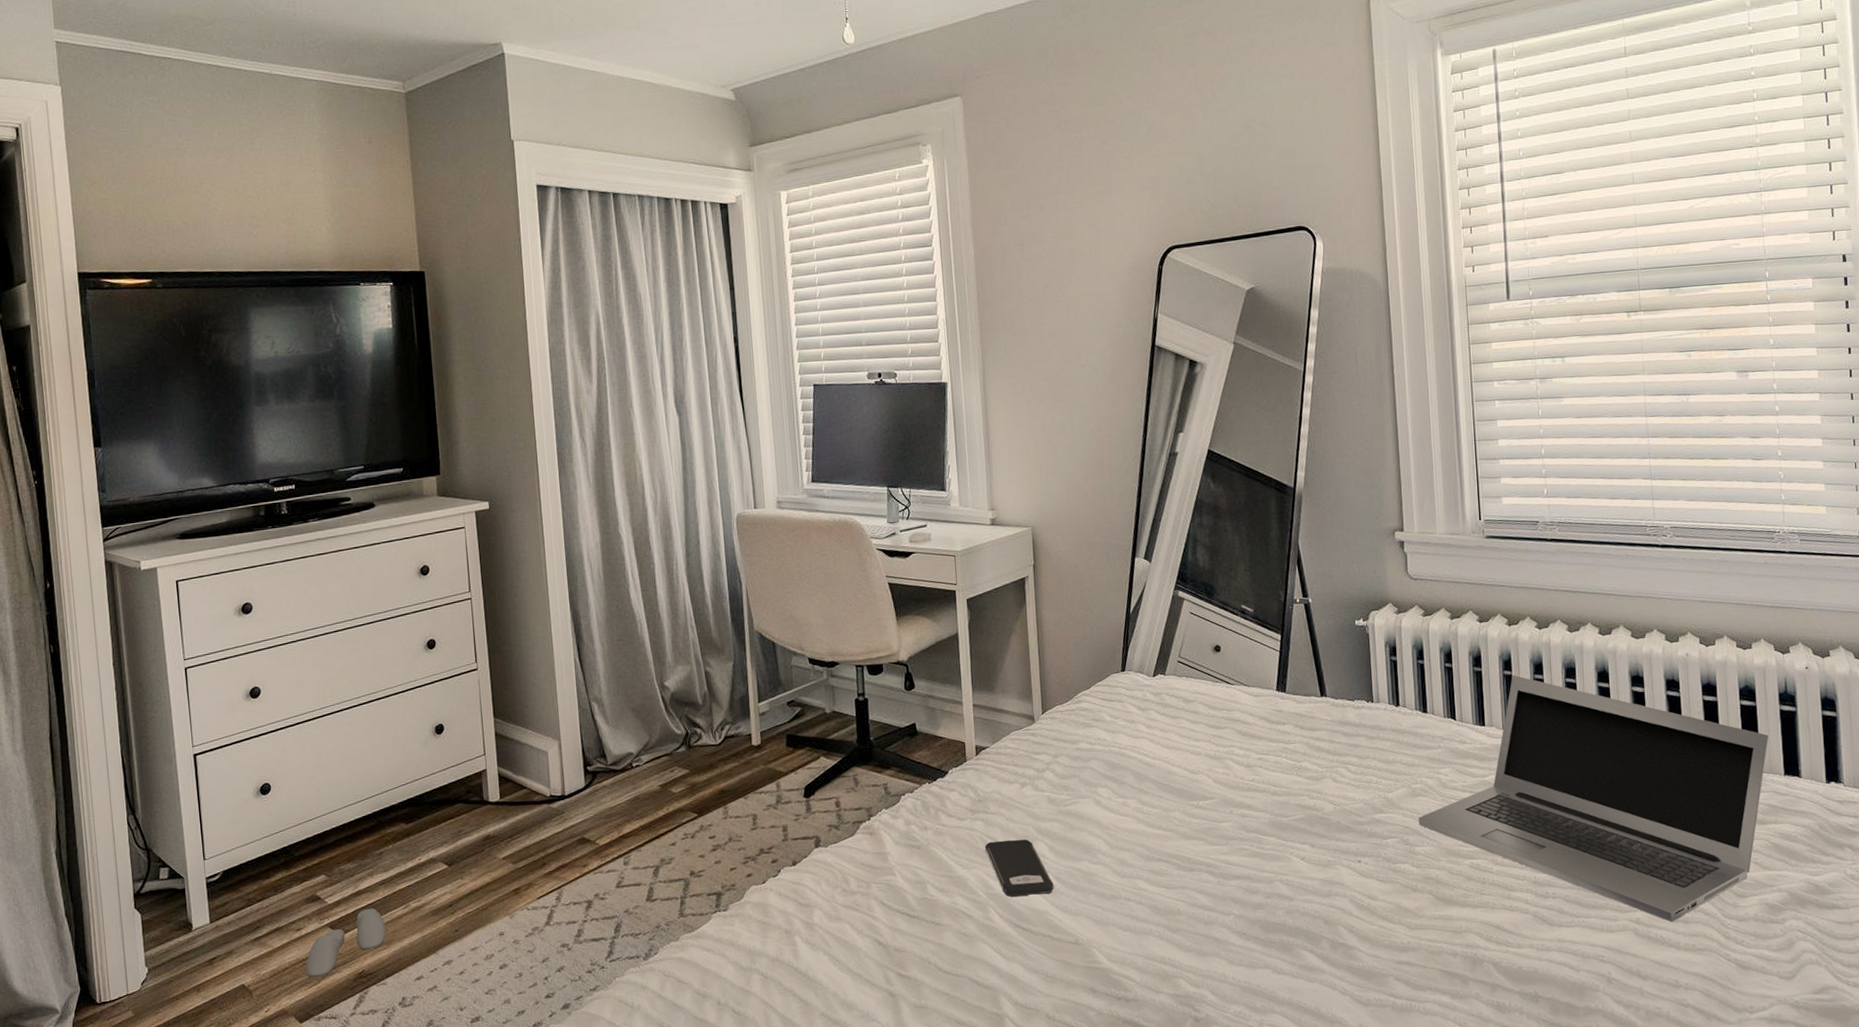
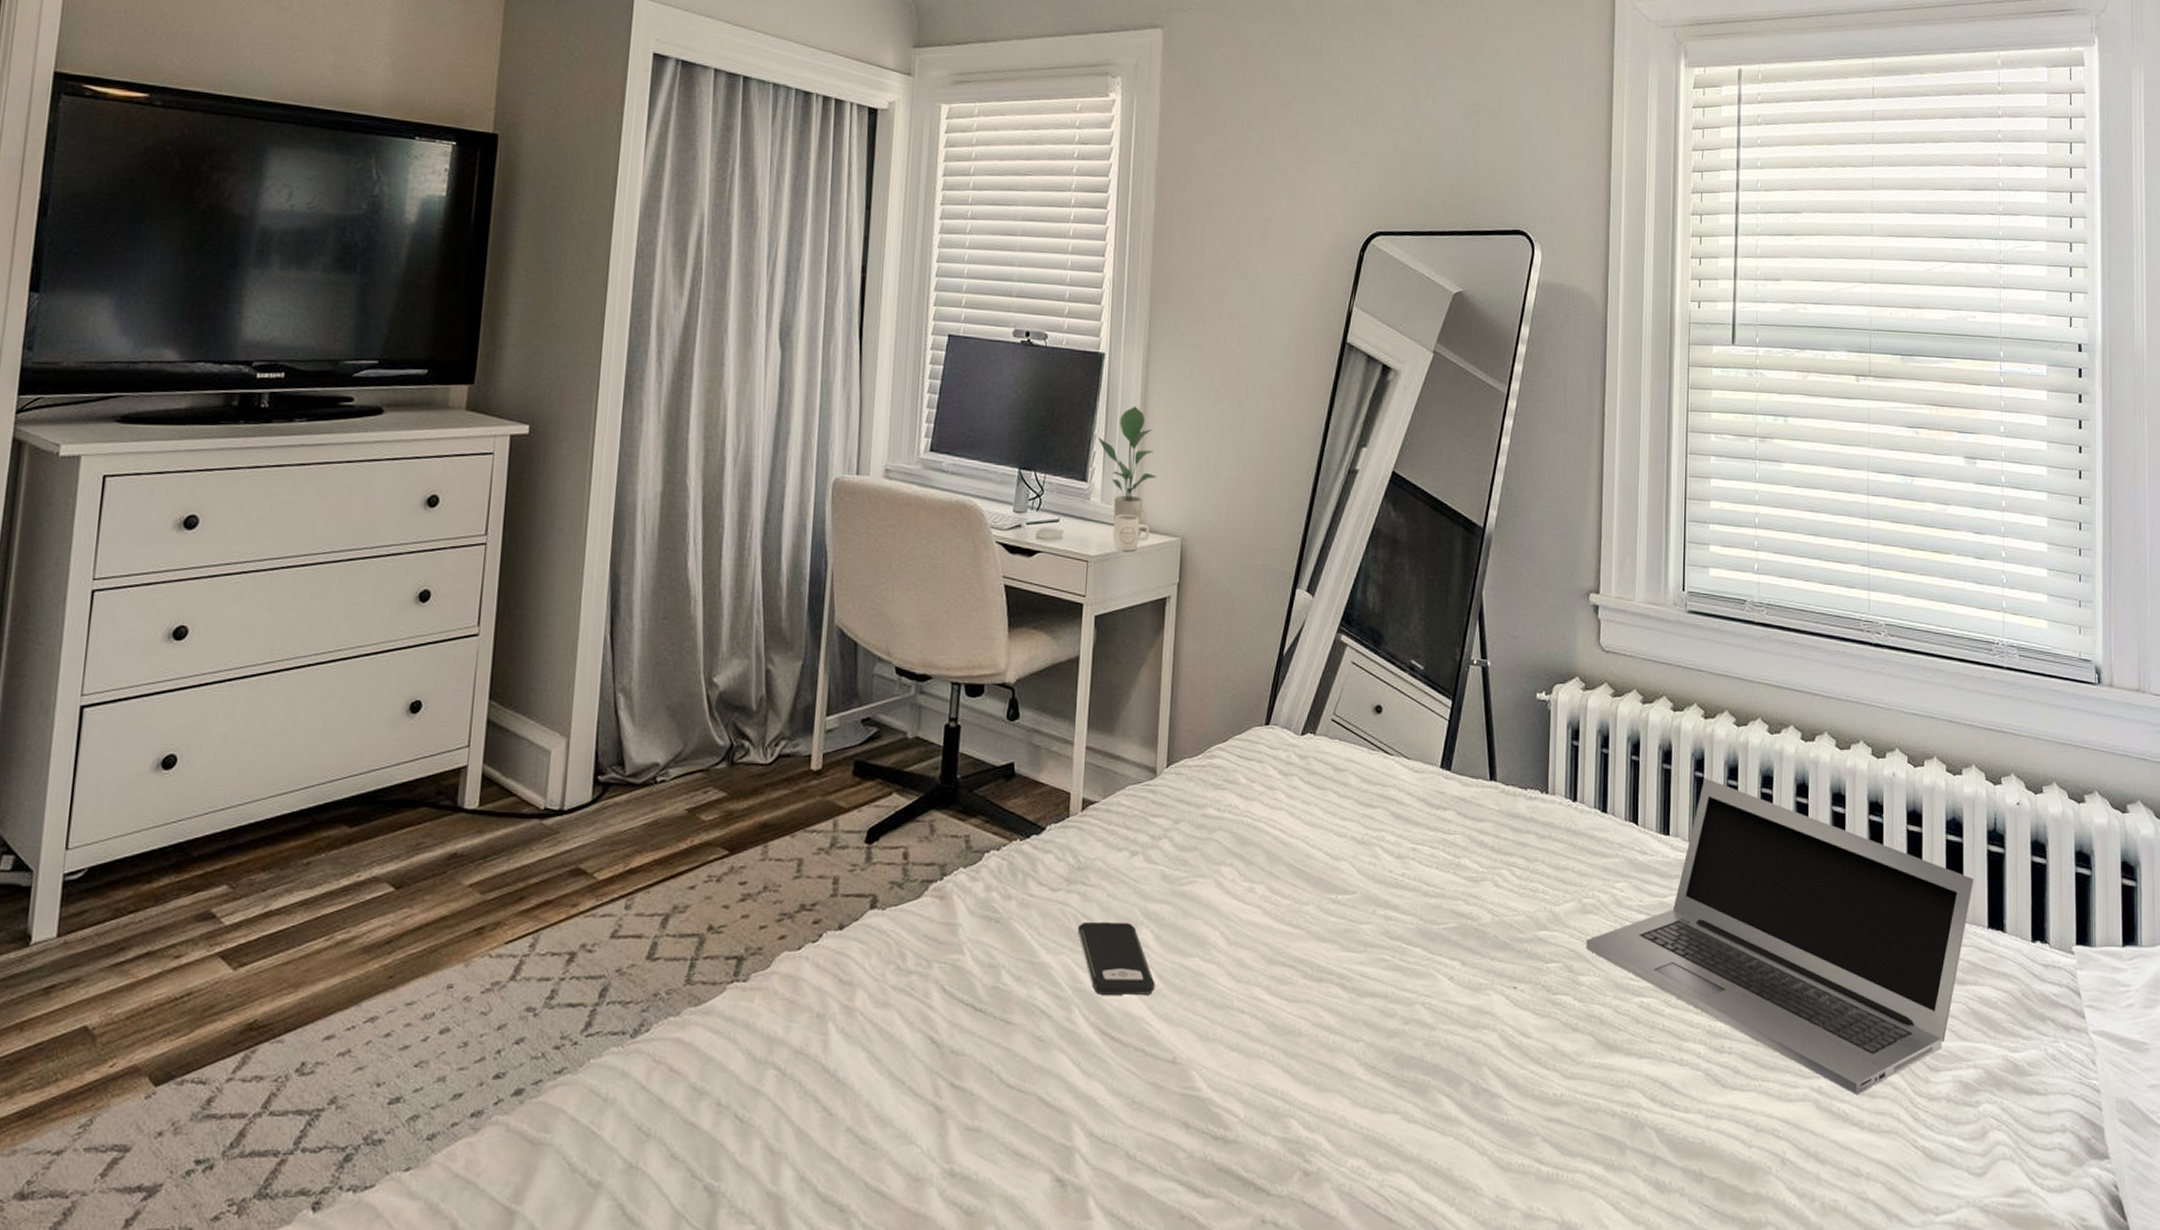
slippers: present [305,908,386,978] -> none [176,936,297,1025]
potted plant: none [950,423,1004,531] -> present [1097,406,1156,537]
mug: none [972,513,1004,544] -> present [1113,514,1150,551]

